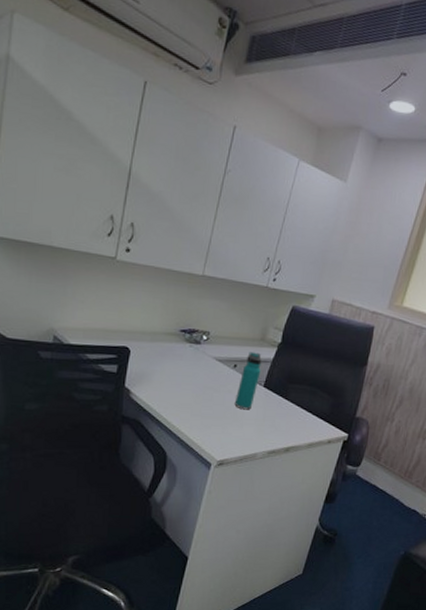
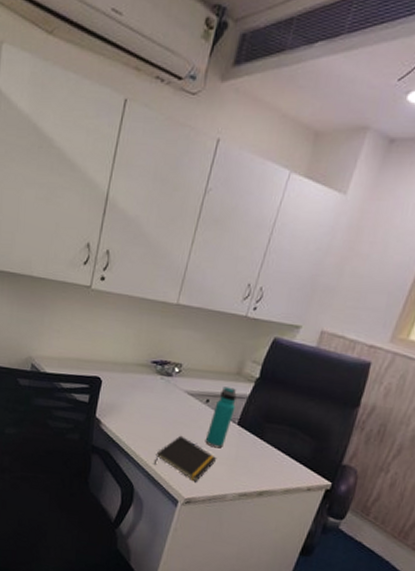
notepad: none [185,400,247,444] -> present [153,435,217,483]

